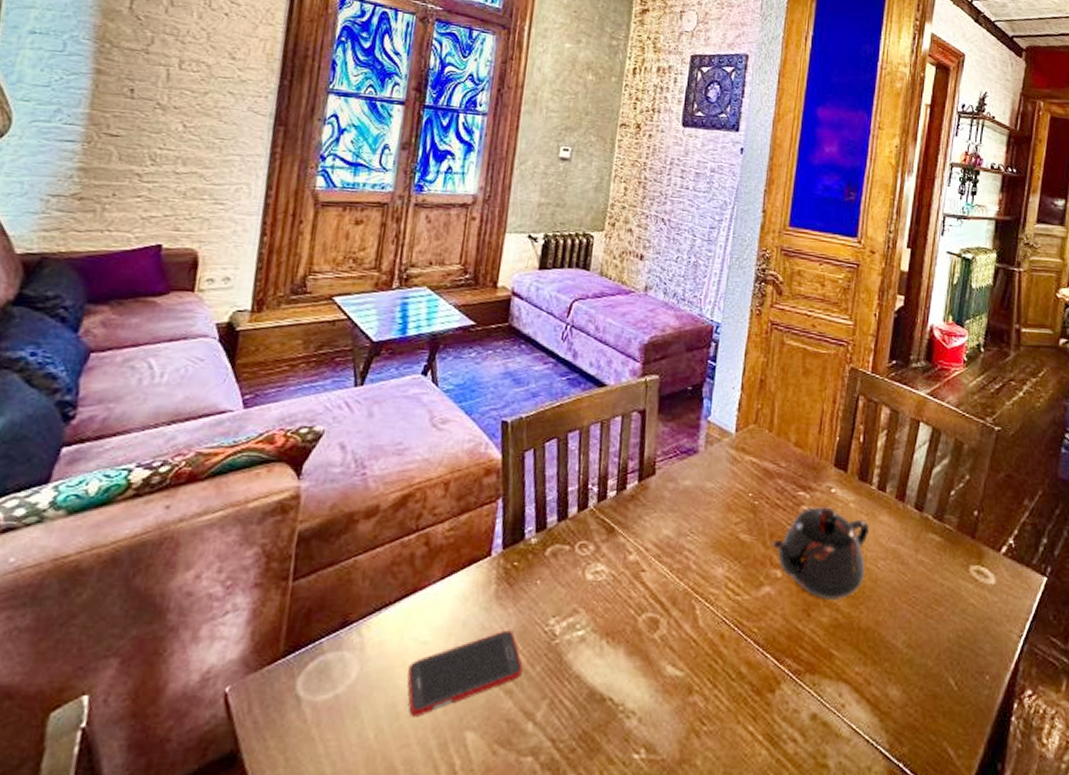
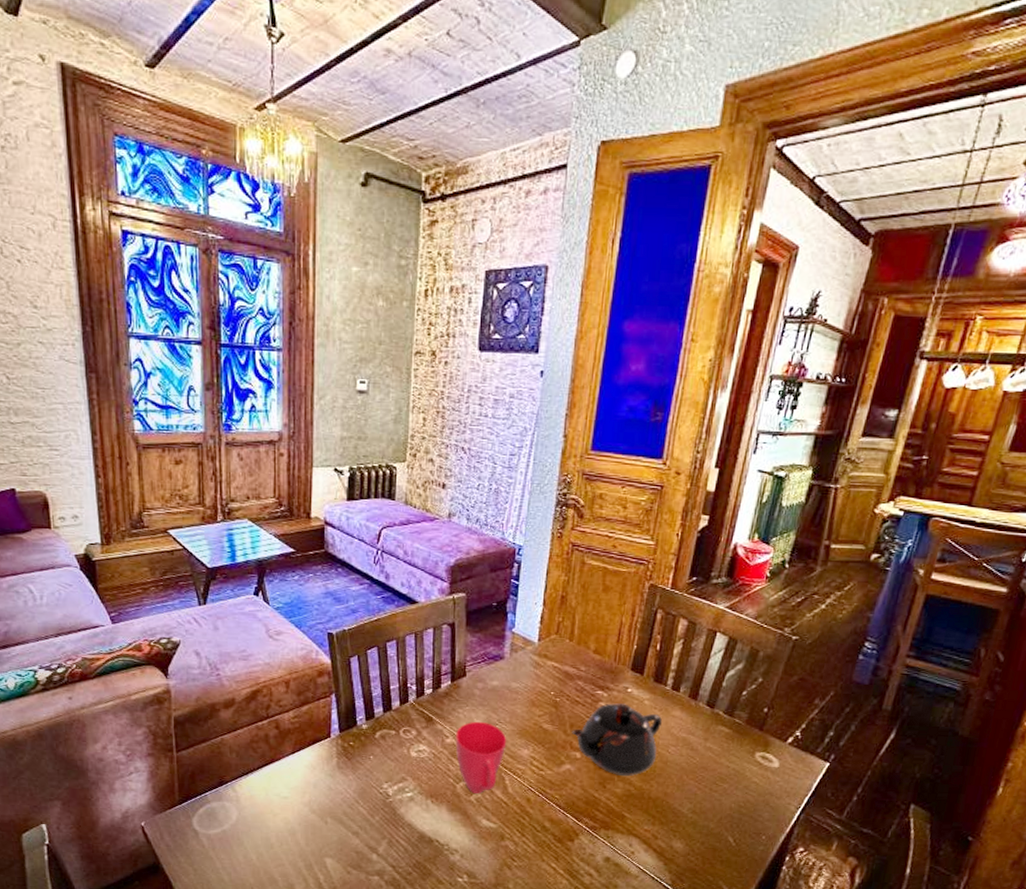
cell phone: present [407,630,523,717] -> none [276,791,365,847]
mug: none [639,531,699,629] -> present [456,721,507,793]

